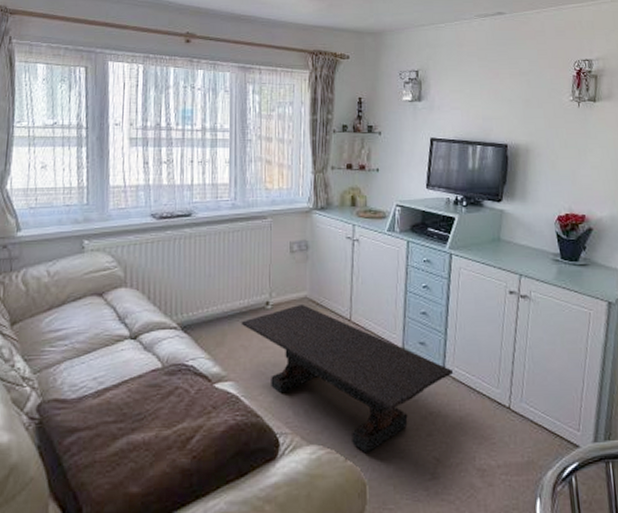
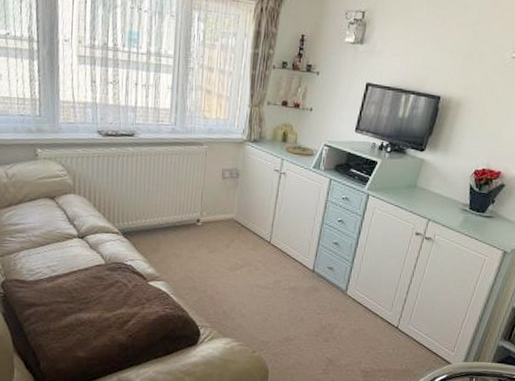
coffee table: present [241,303,454,454] -> none [174,224,355,349]

